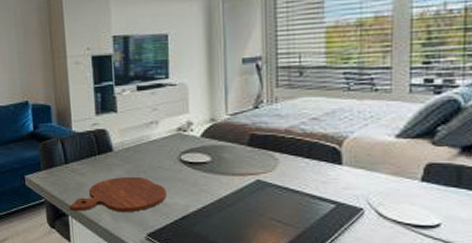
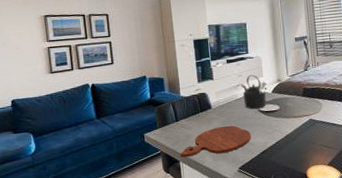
kettle: none [157,108,192,158] -> present [242,74,267,110]

